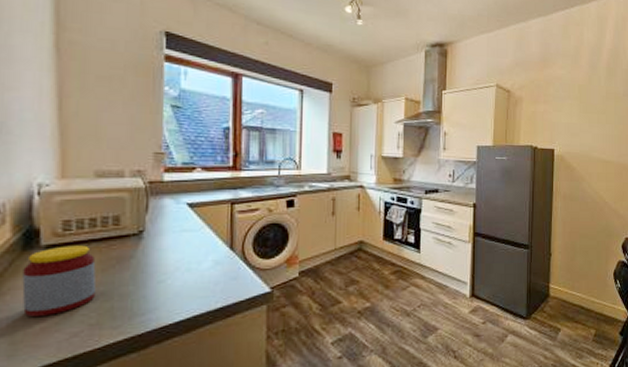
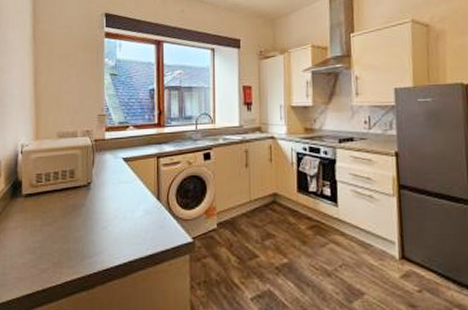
jar: present [22,245,96,318] -> none [10,195,58,254]

